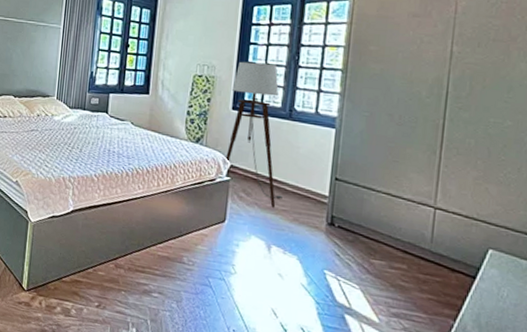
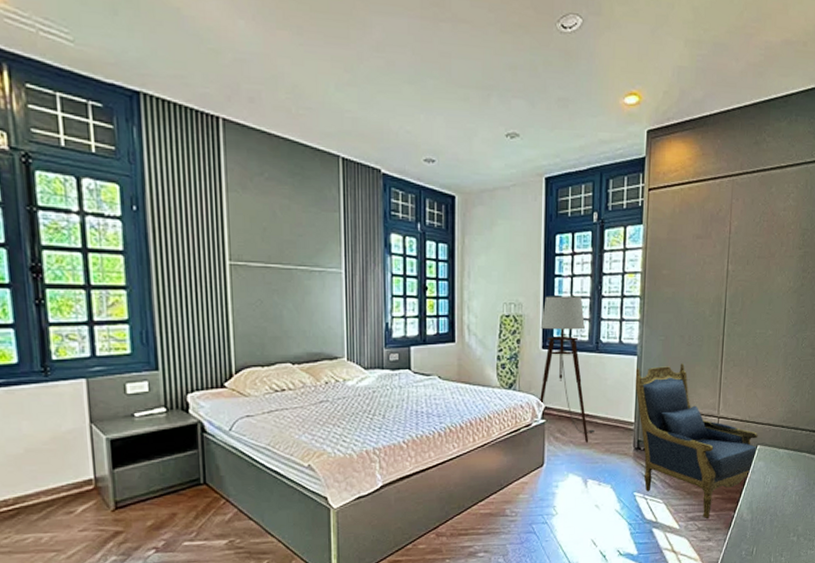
armchair: none [331,141,490,321] -> present [635,363,758,519]

